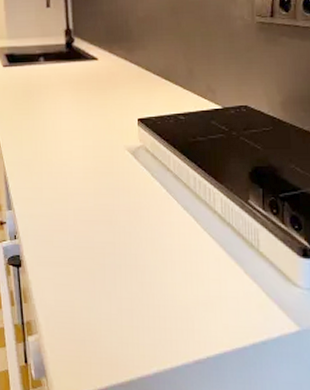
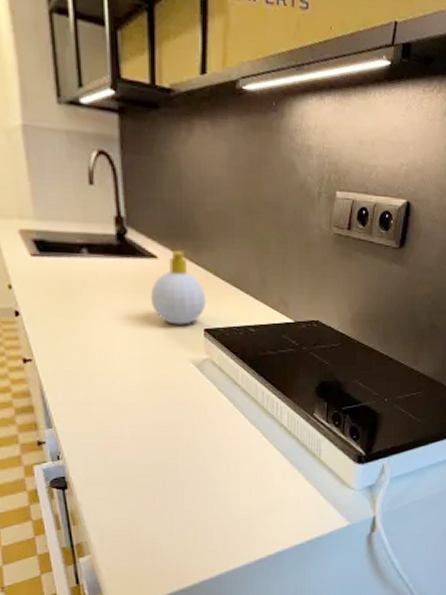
soap bottle: none [92,51,140,116] -> present [150,250,207,325]

